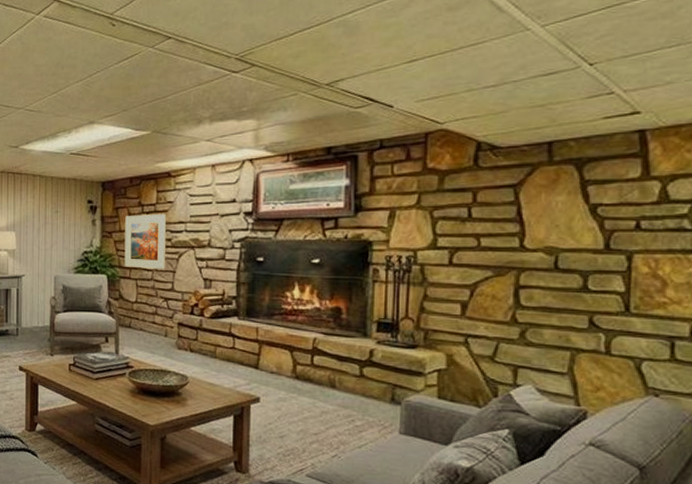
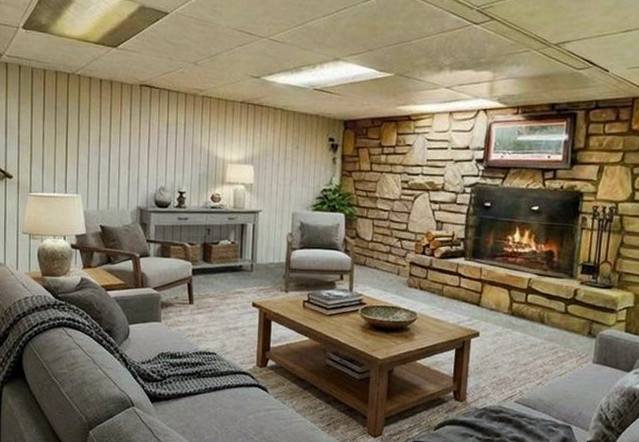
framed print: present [124,213,166,269] -> none [362,155,404,210]

